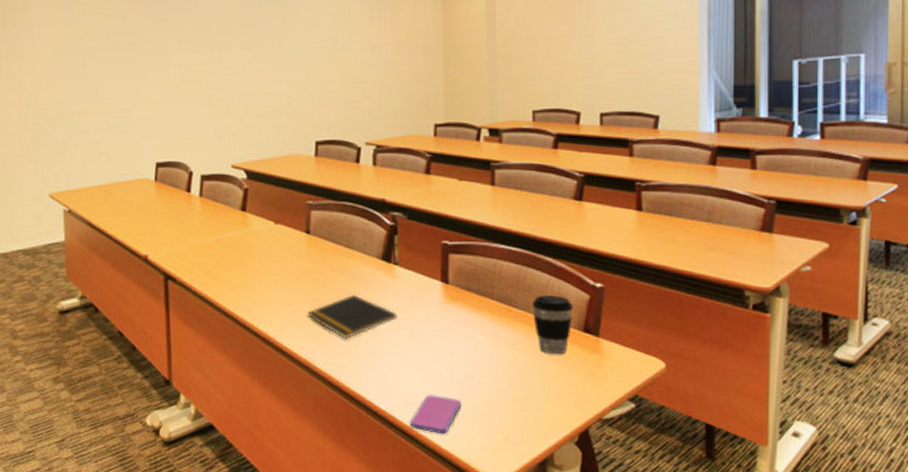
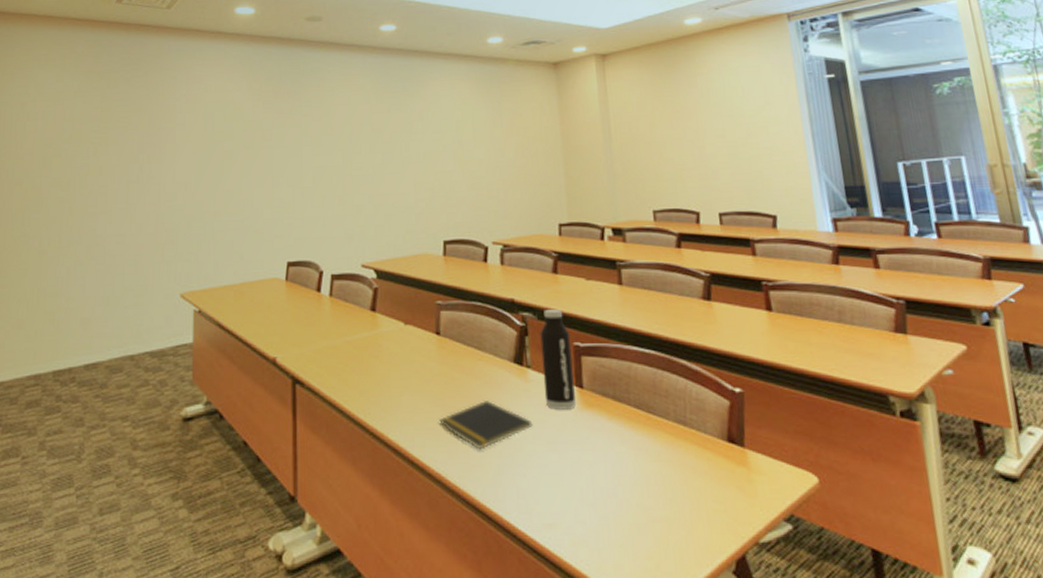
water bottle: none [409,209,440,303] -> present [540,310,576,410]
smartphone: present [409,395,461,434] -> none [551,514,605,561]
coffee cup: present [531,294,573,355] -> none [670,400,715,468]

